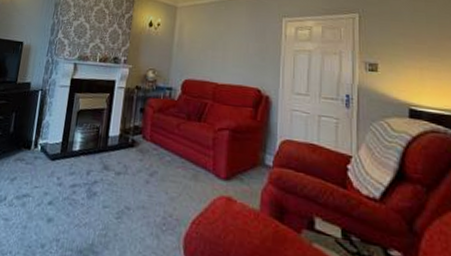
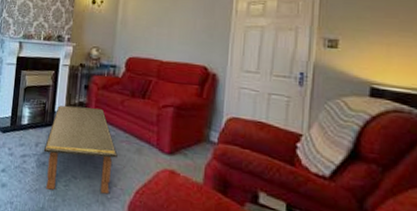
coffee table: none [95,130,173,226] -> present [43,105,118,194]

